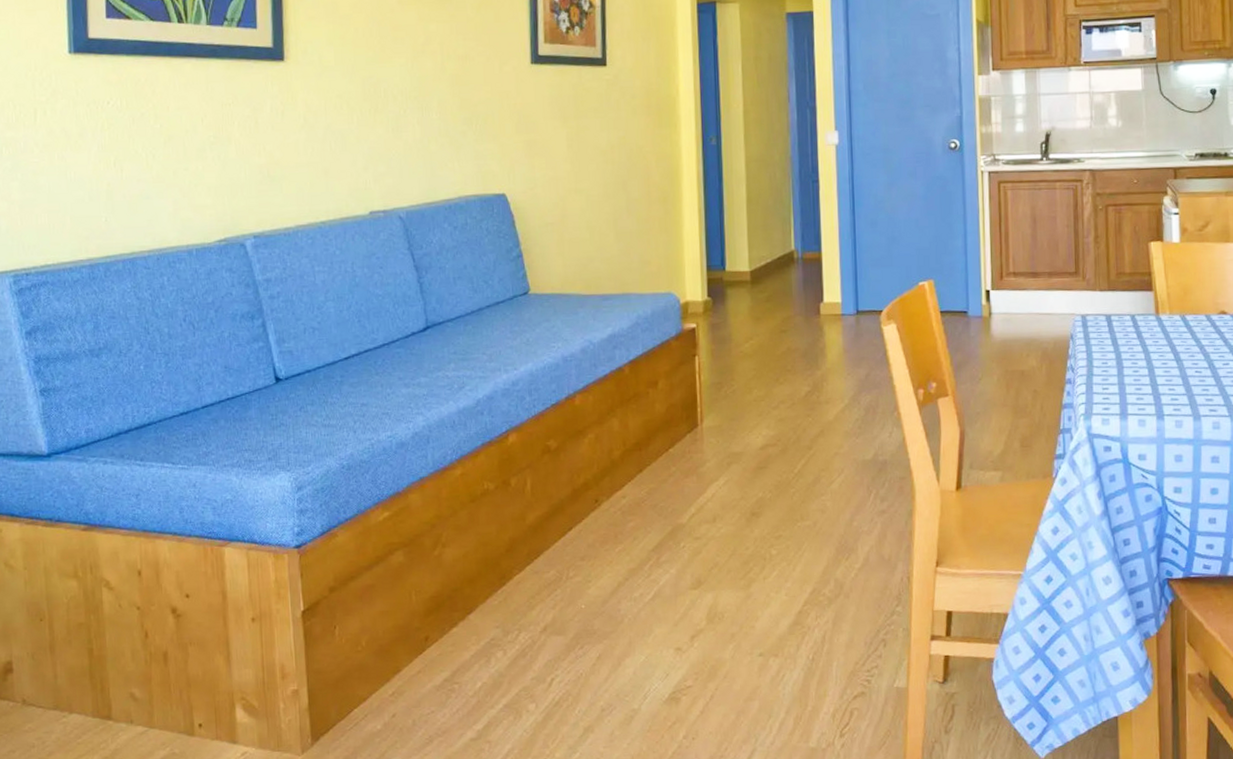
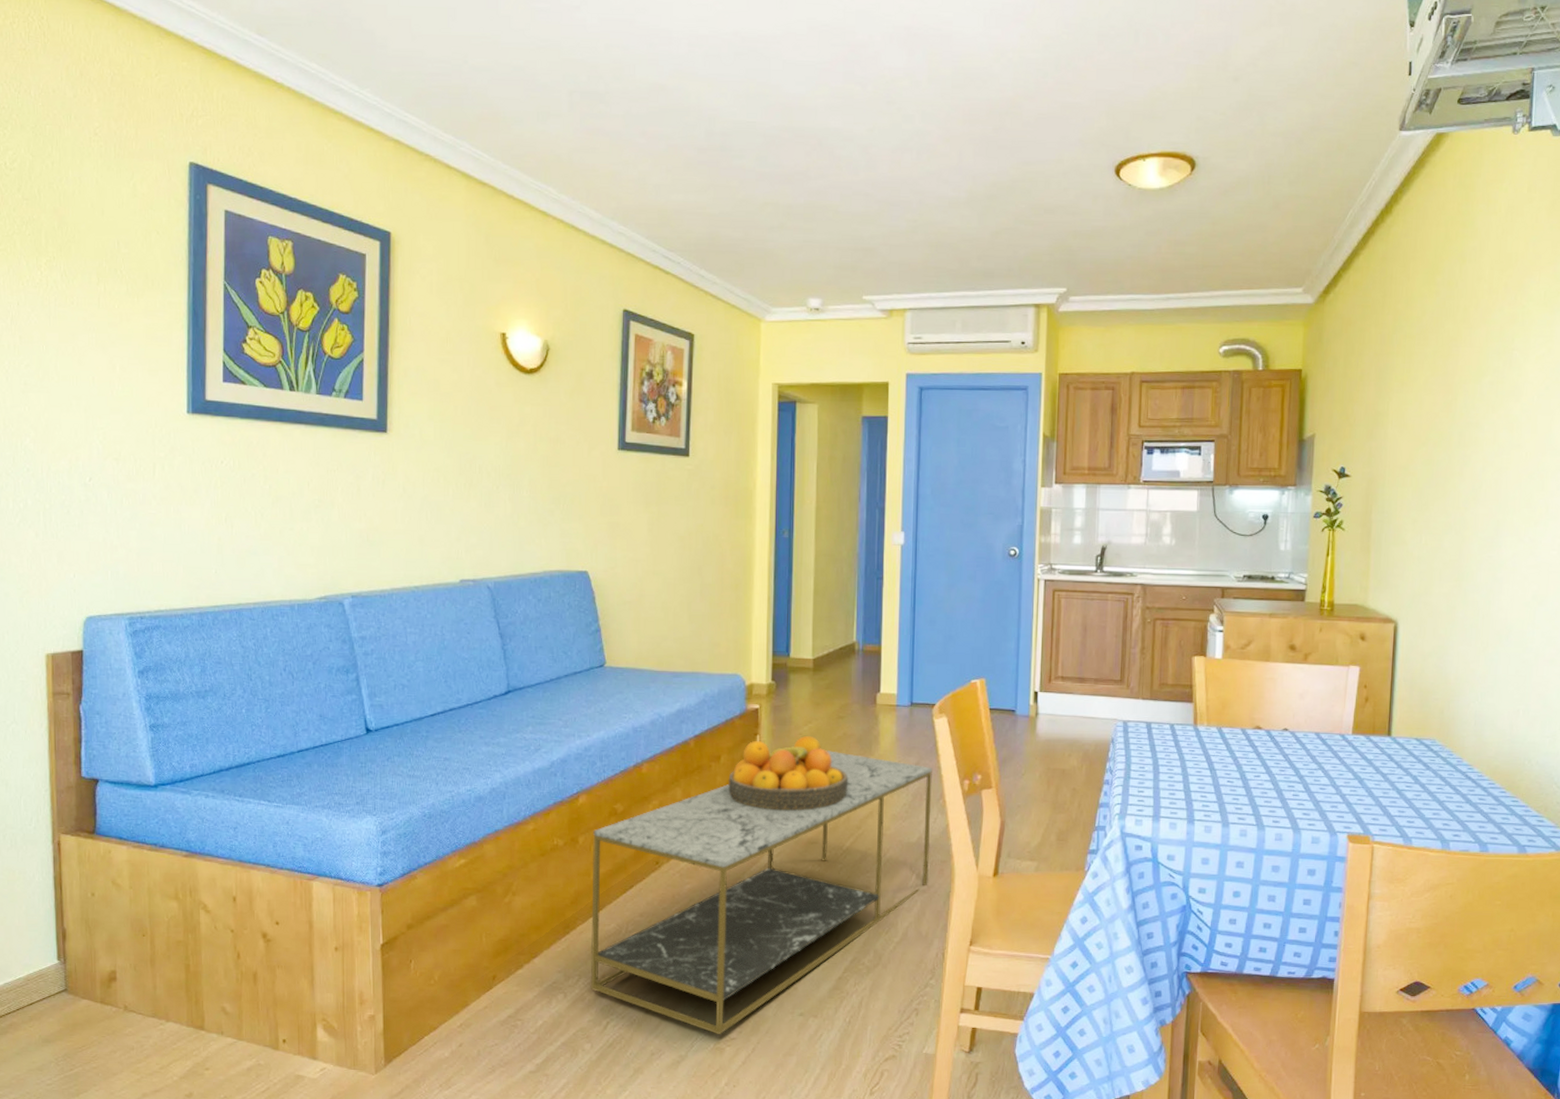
coffee table: none [526,367,888,684] -> present [590,750,932,1035]
fruit bowl: none [667,353,796,436] -> present [728,735,848,811]

